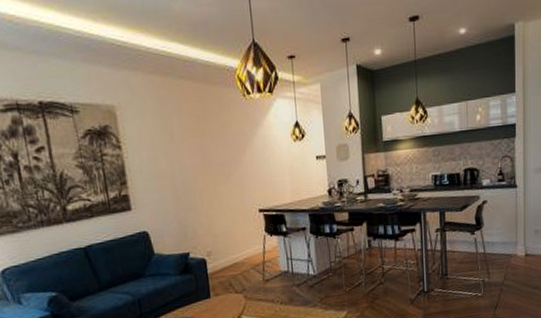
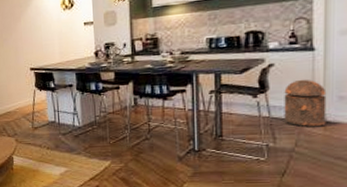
trash can: none [495,215,526,262] -> present [284,79,327,128]

